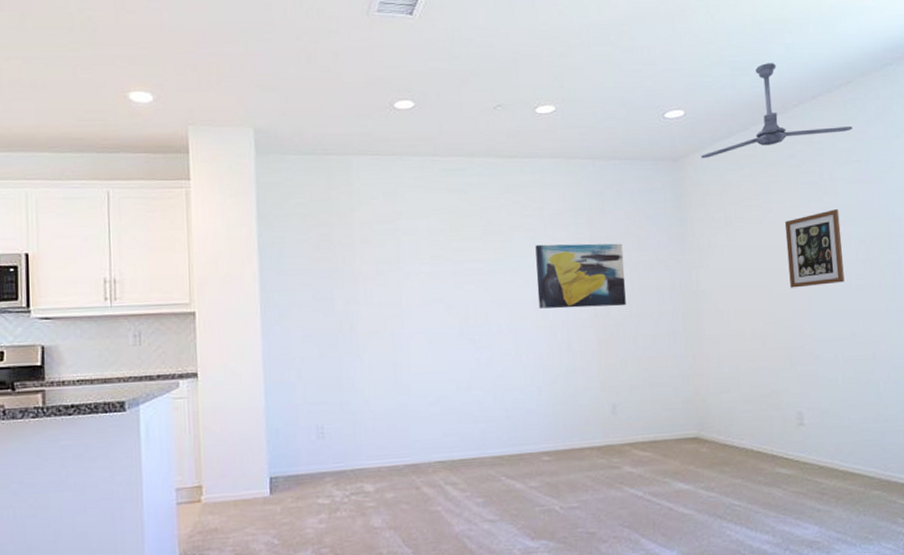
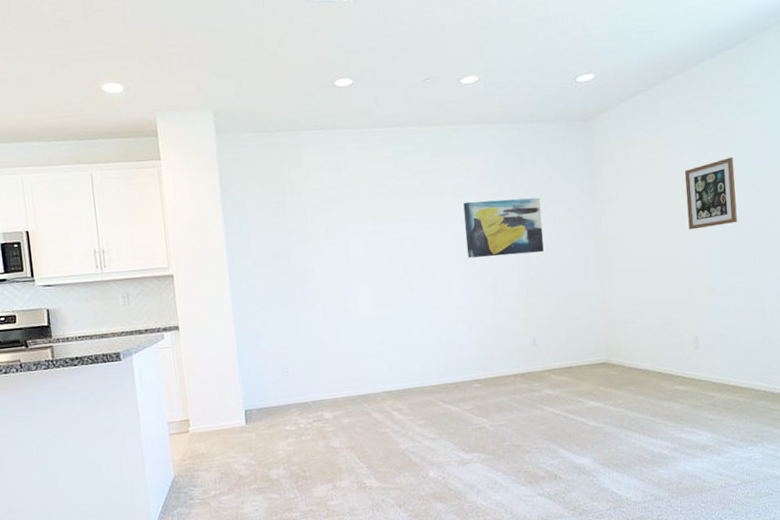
ceiling fan: present [701,63,853,158] -> none [609,25,747,117]

